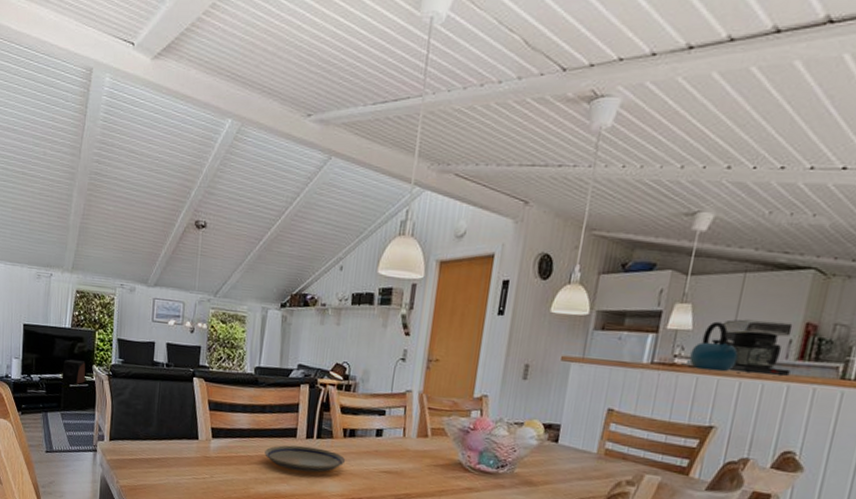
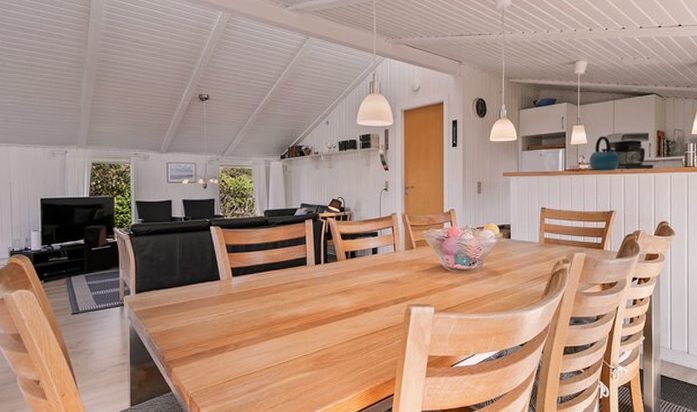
plate: present [265,445,346,473] -> none [281,271,351,294]

